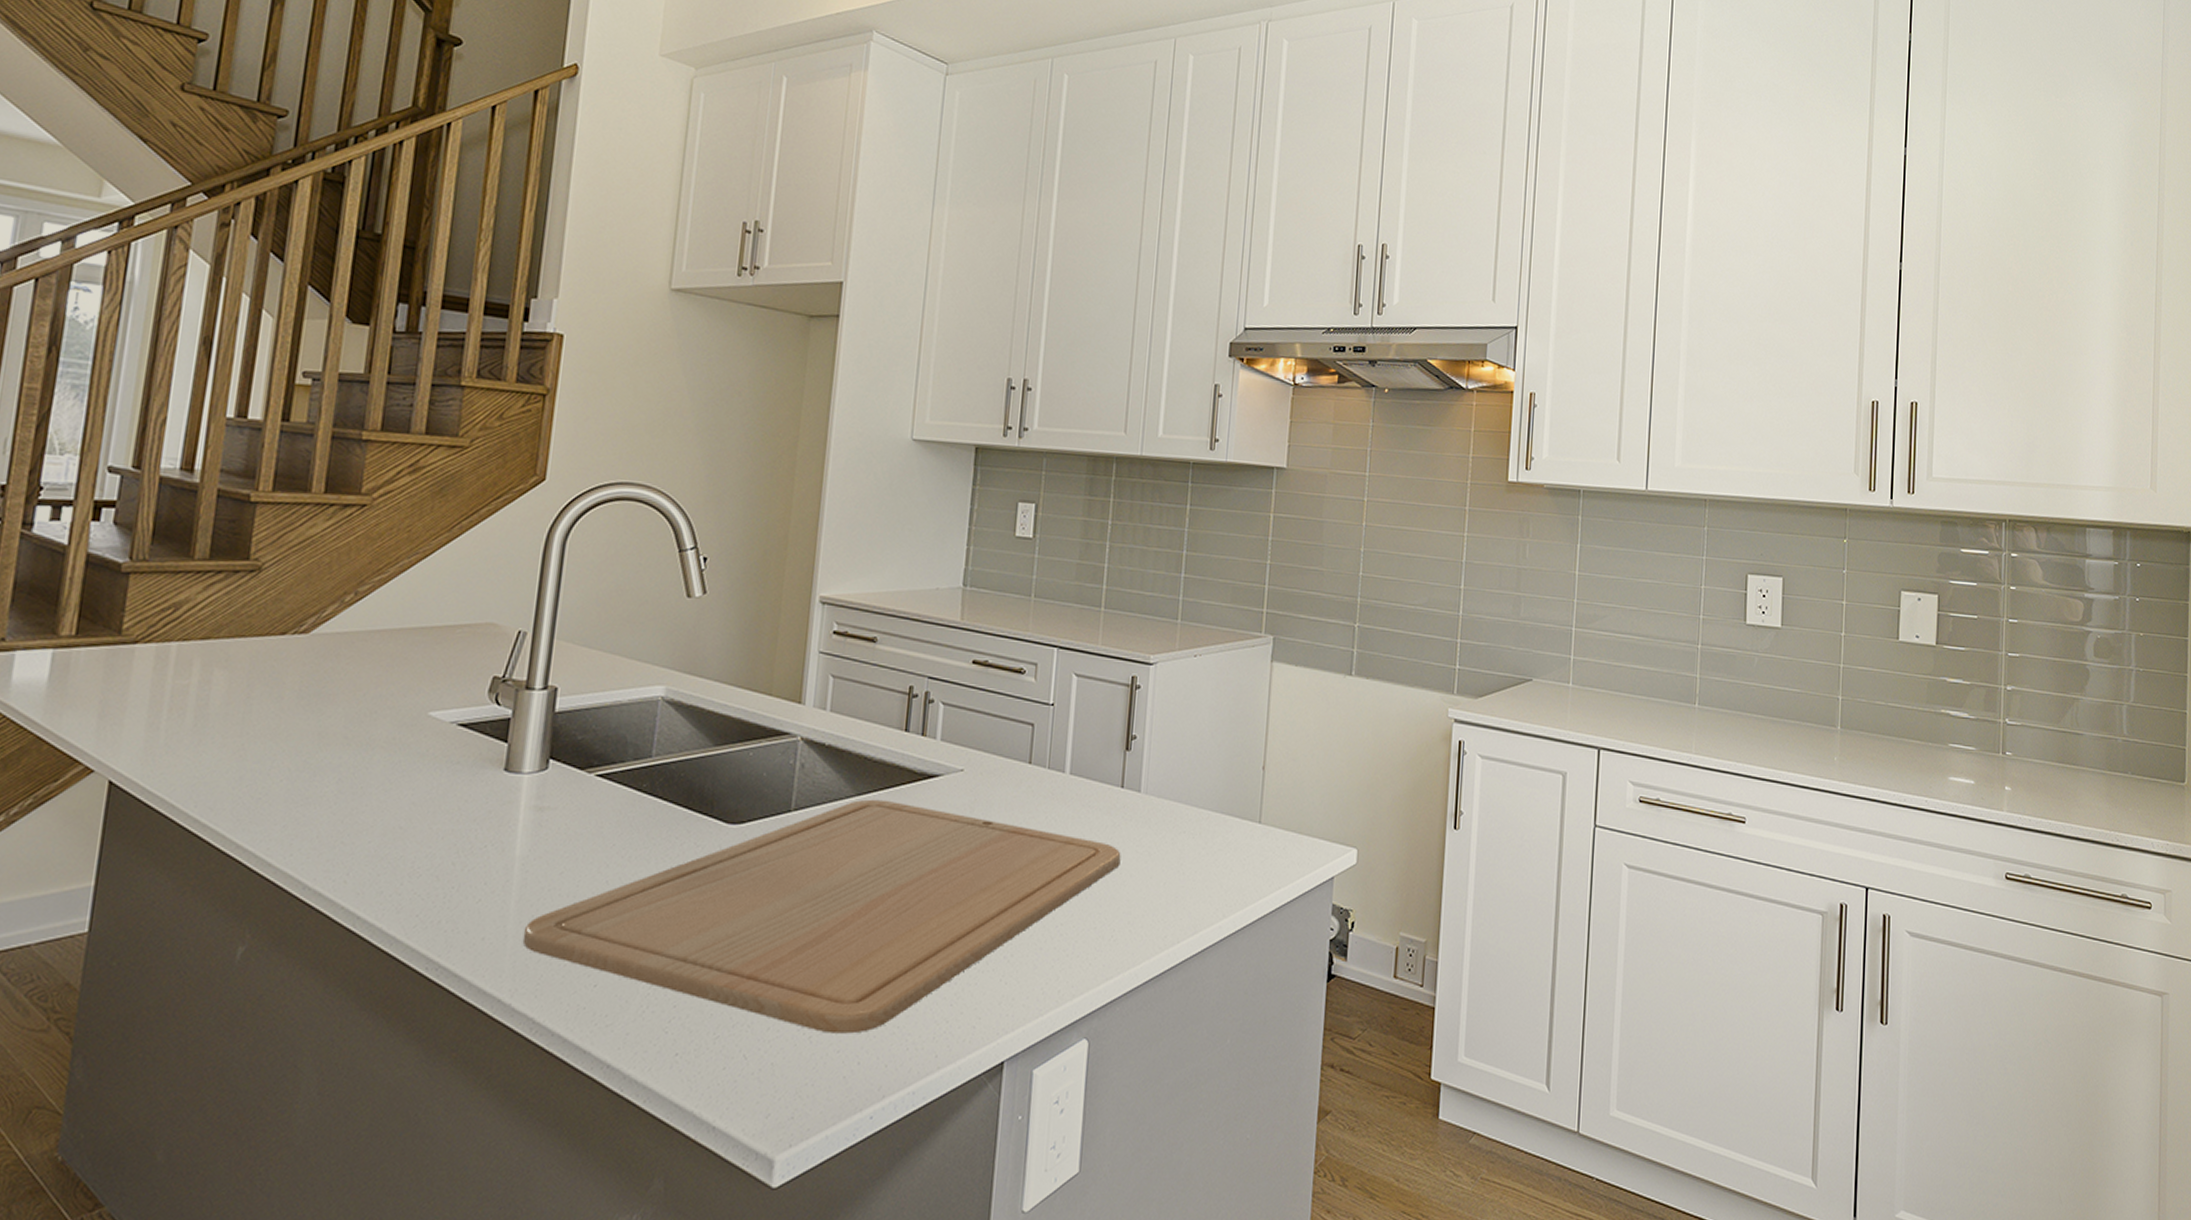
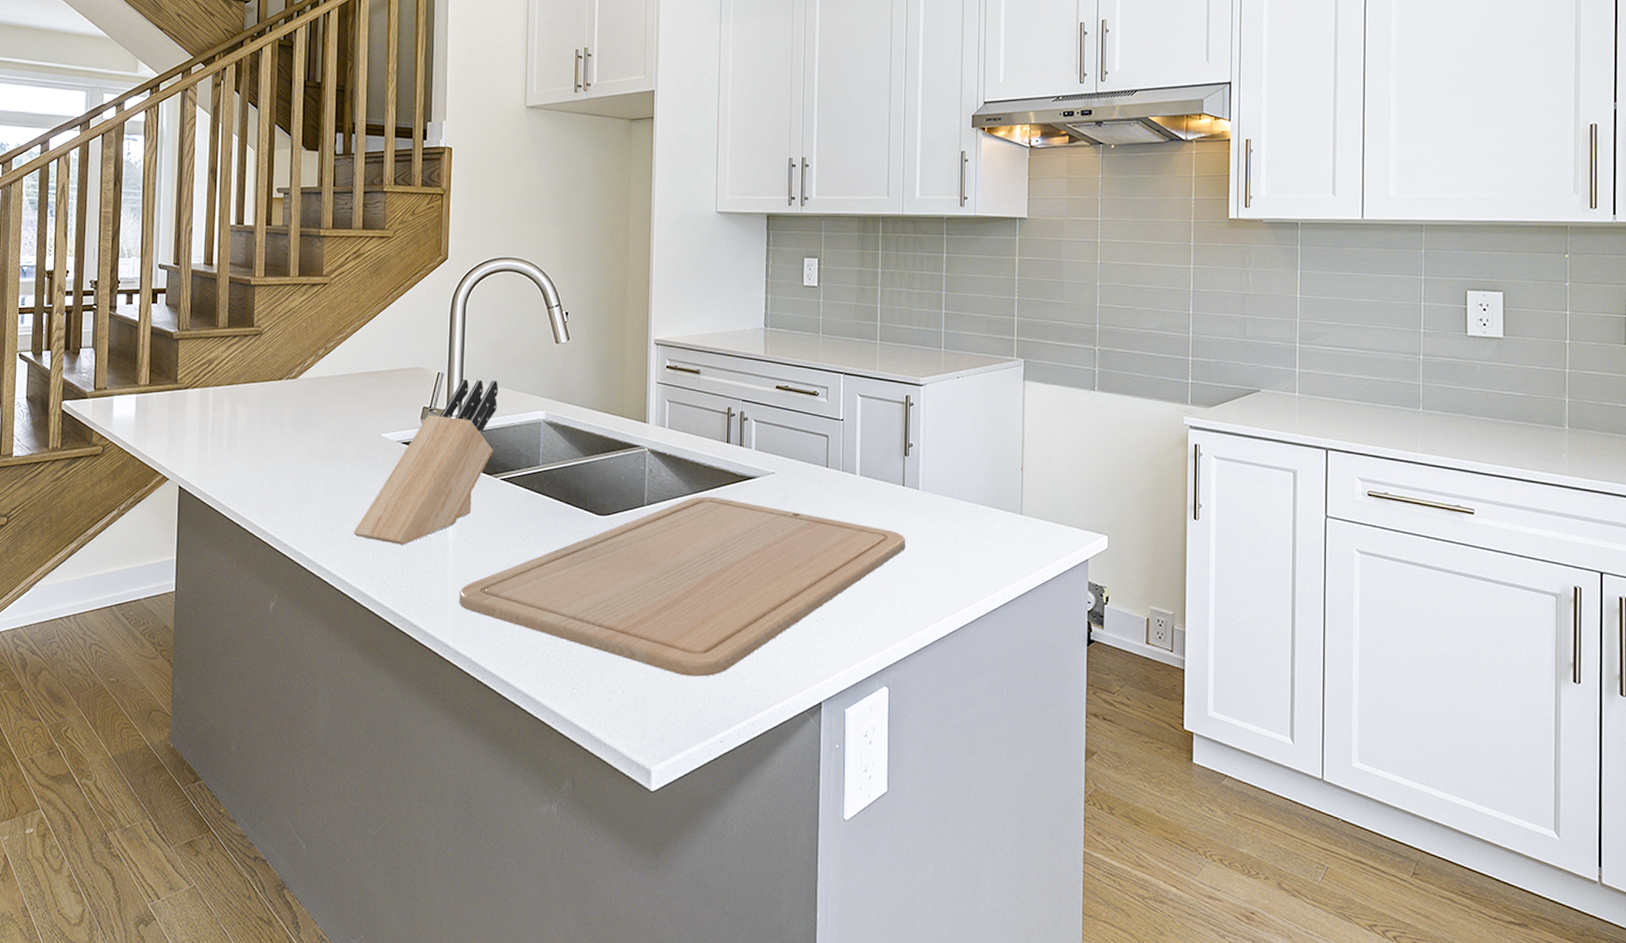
knife block: none [374,640,604,864] -> present [353,378,499,545]

